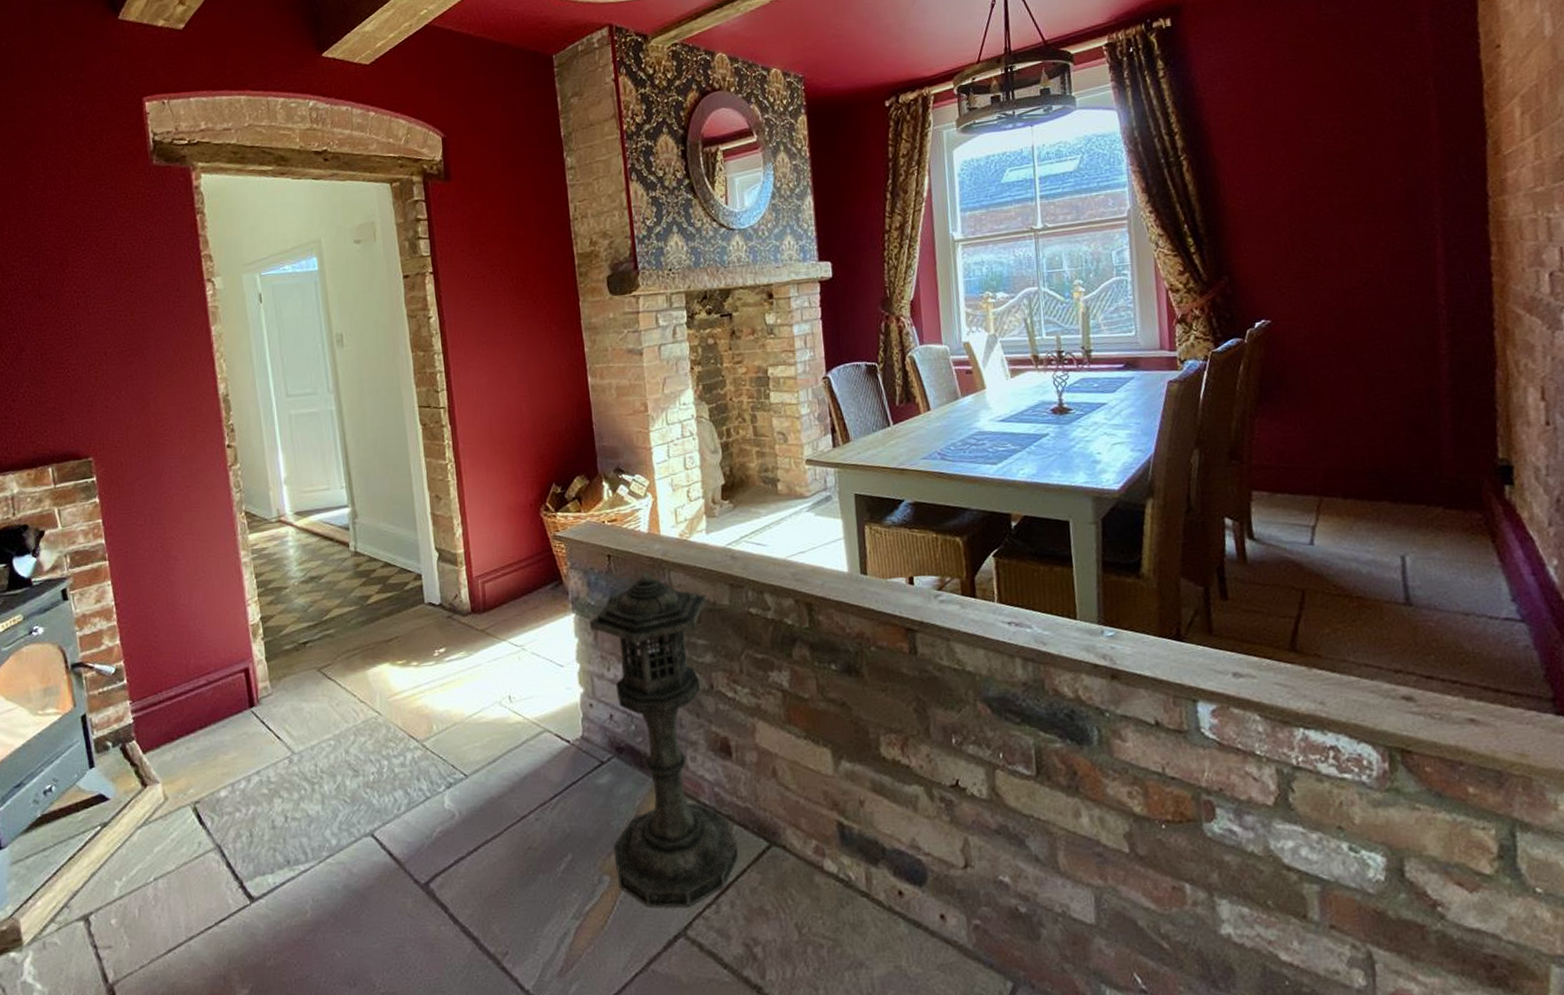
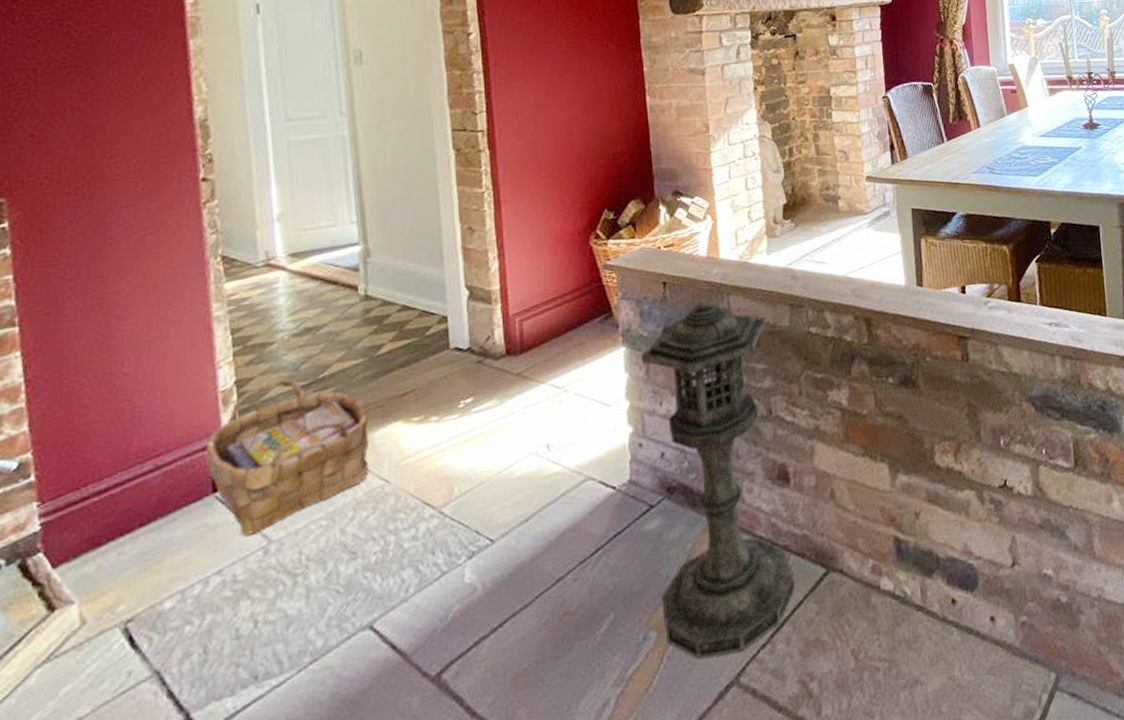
woven basket: none [242,618,365,746] -> present [205,377,369,536]

